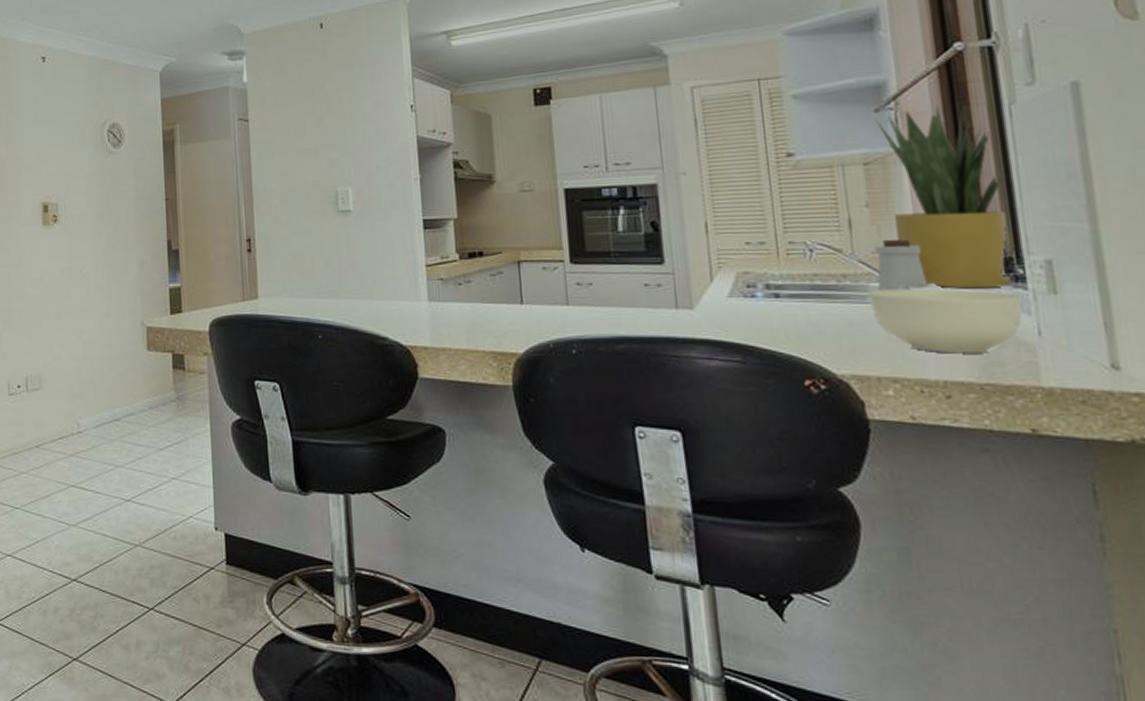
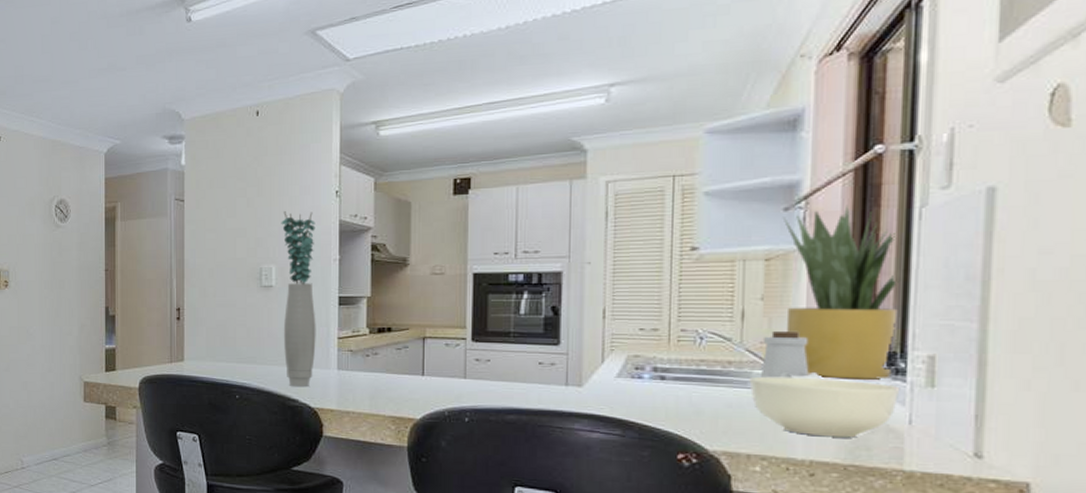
vase: none [354,128,403,323] -> present [281,211,316,388]

